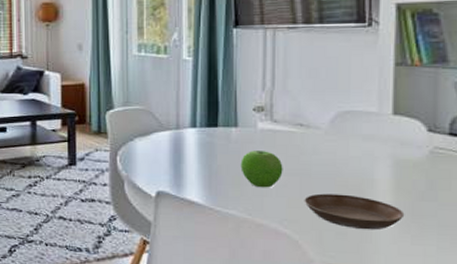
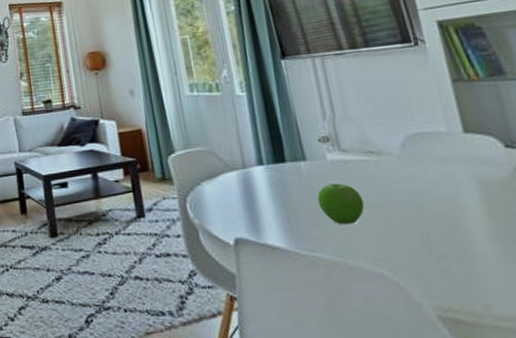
saucer: present [304,193,405,230] -> none [393,224,507,263]

